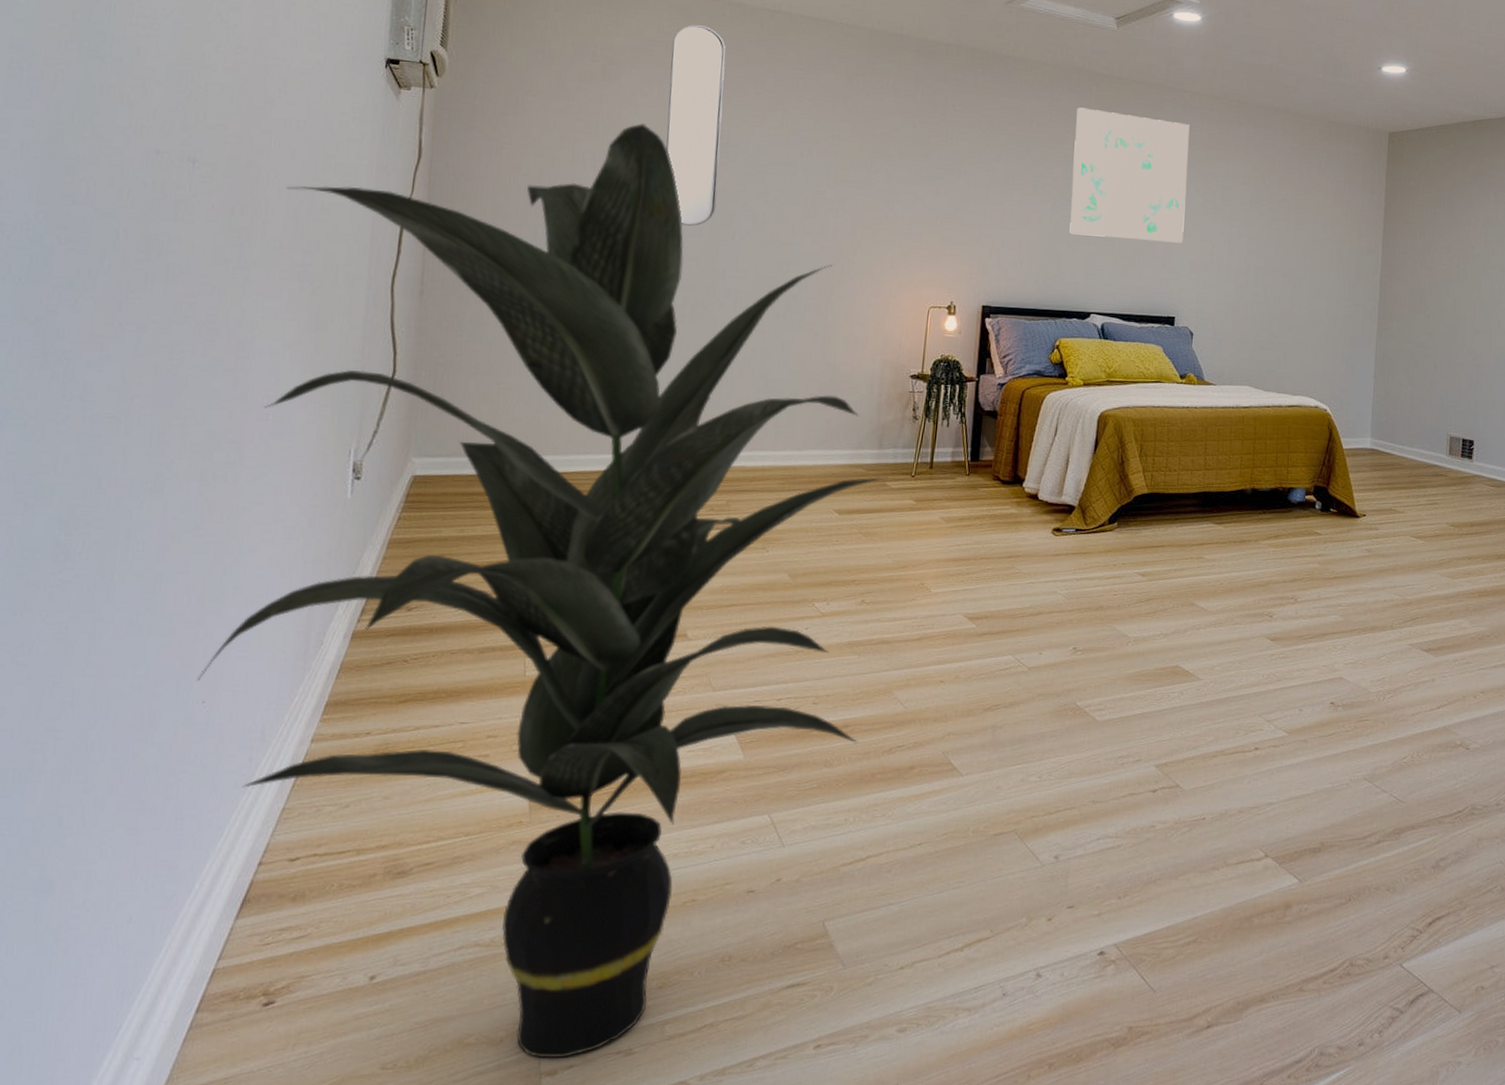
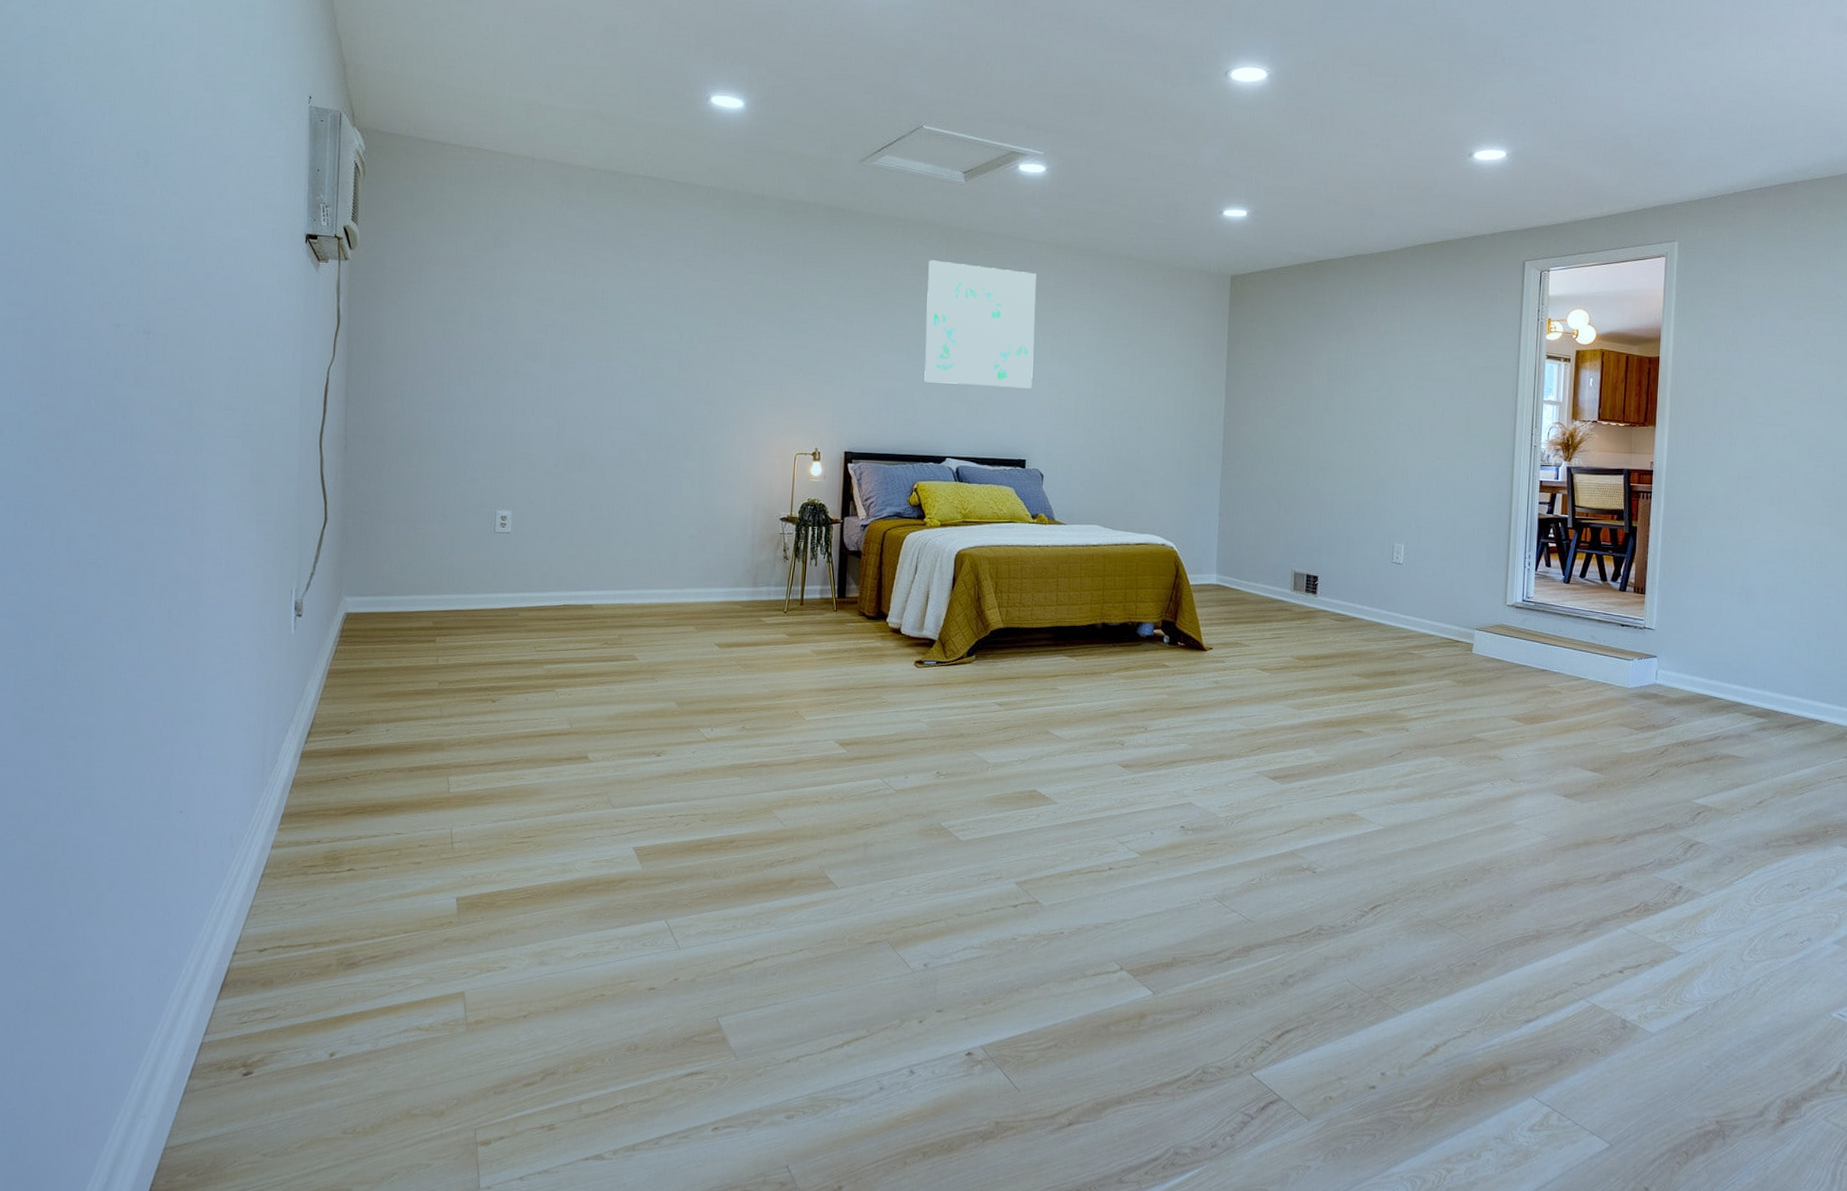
indoor plant: present [197,123,888,1059] -> none [175,287,763,1131]
home mirror: present [666,25,726,226] -> none [553,193,603,382]

